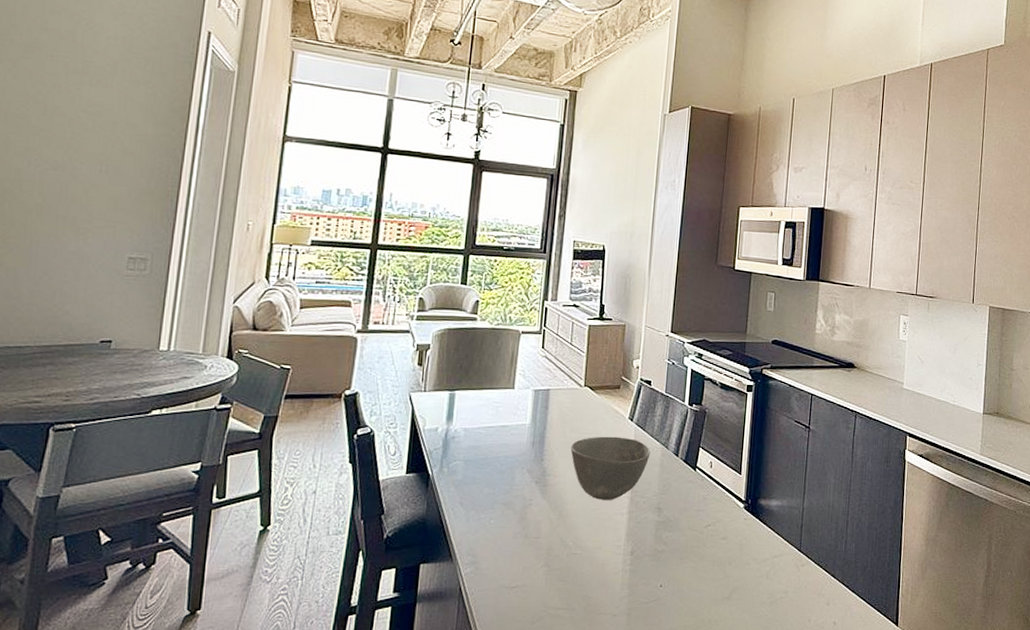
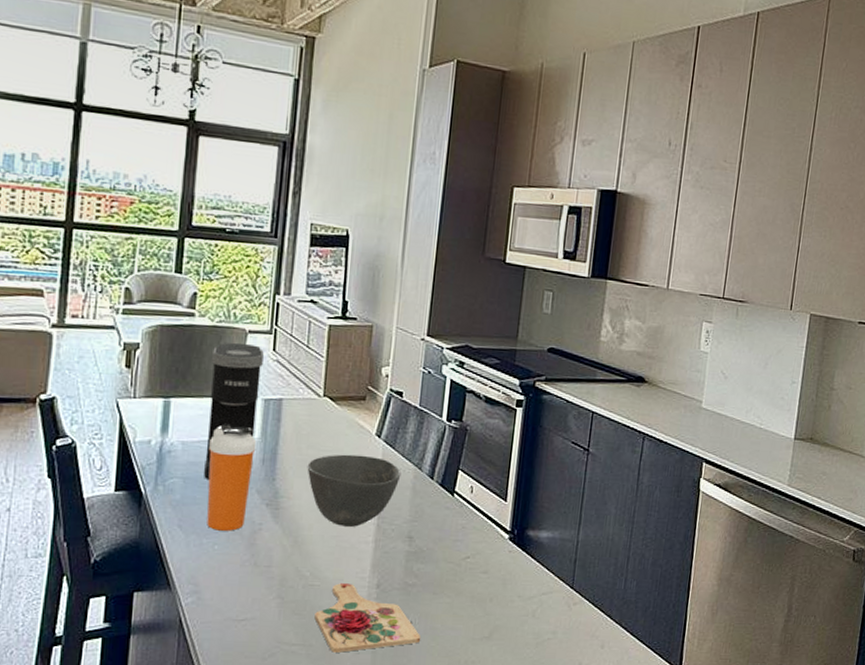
coffee maker: none [483,342,534,462] -> present [204,342,264,481]
shaker bottle: none [484,411,528,507] -> present [207,423,257,531]
cutting board: none [577,551,669,615] -> present [314,583,420,653]

